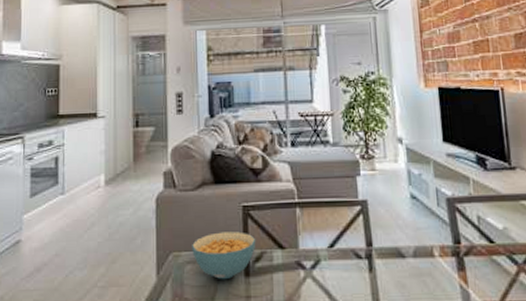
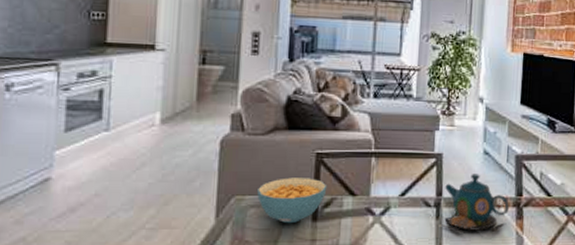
teapot: none [374,221,448,288] -> present [441,174,509,233]

